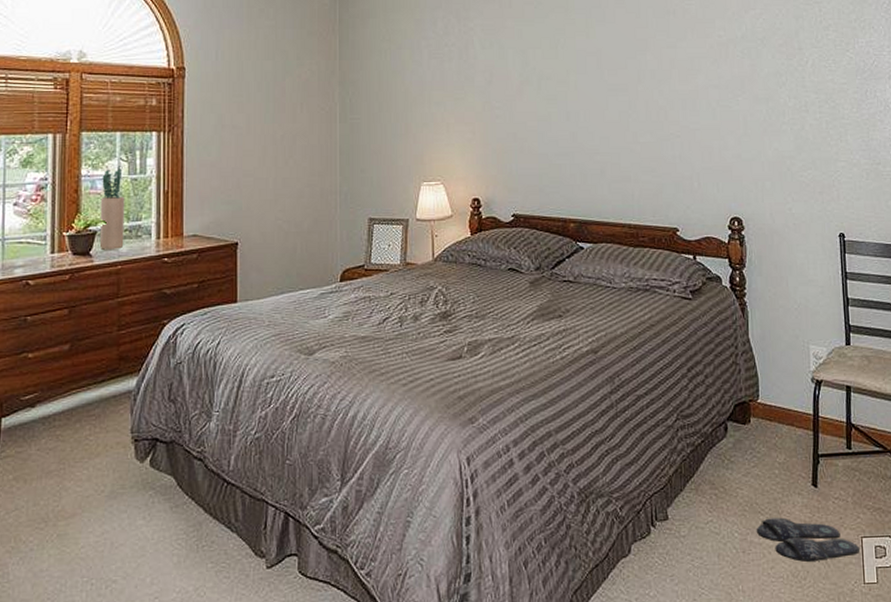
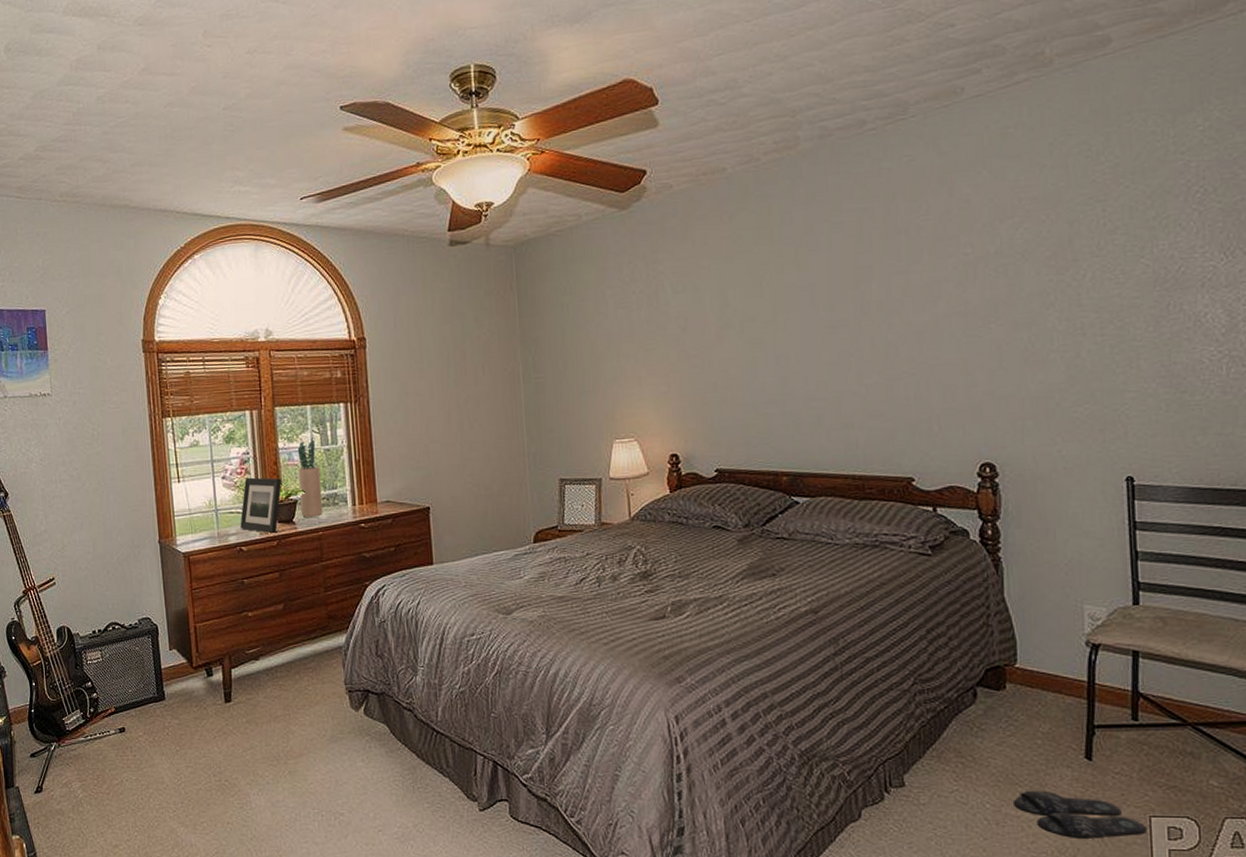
picture frame: none [29,205,82,267] -> present [240,477,282,534]

